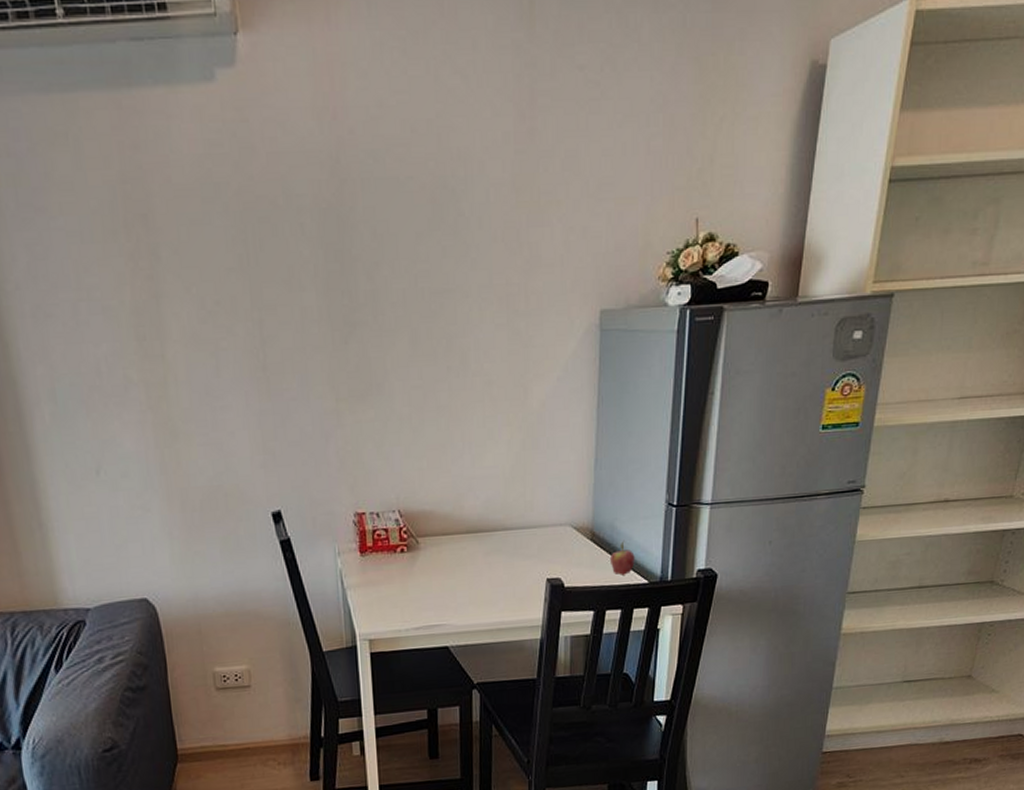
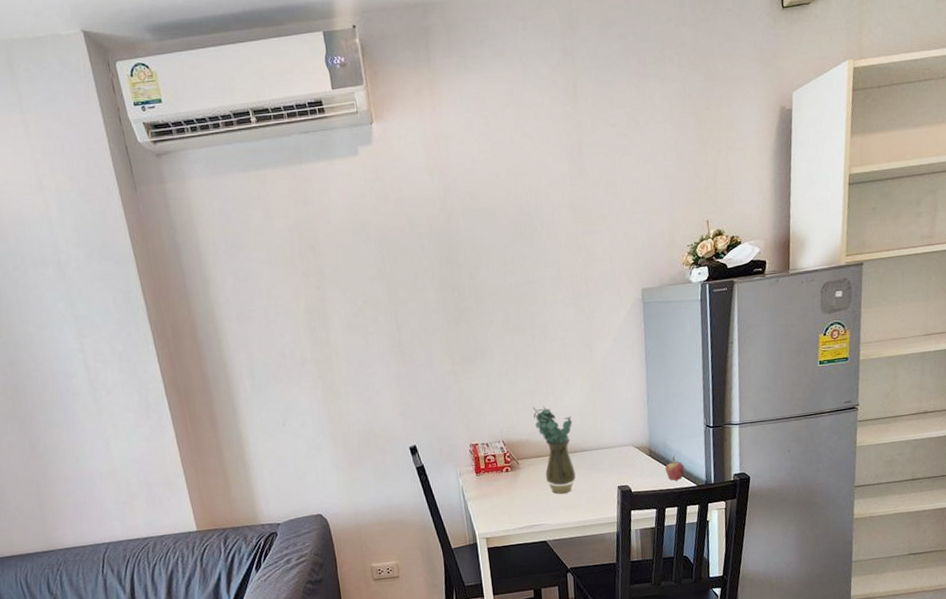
vase: none [442,465,494,586] -> present [533,405,576,494]

